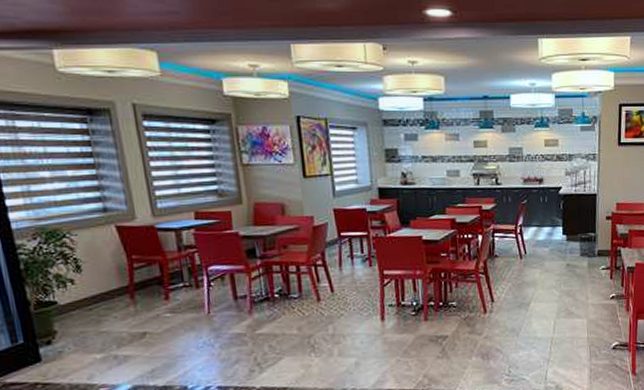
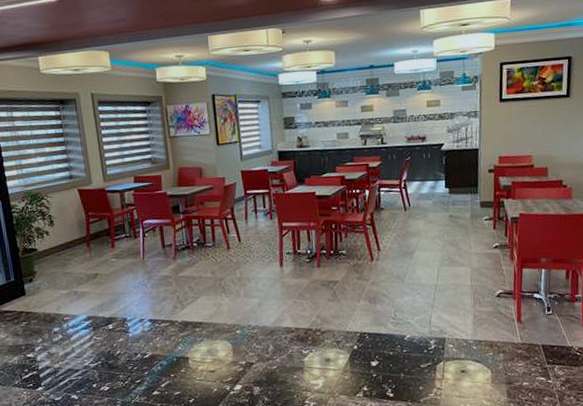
waste bin: present [578,233,599,258] -> none [460,185,481,209]

